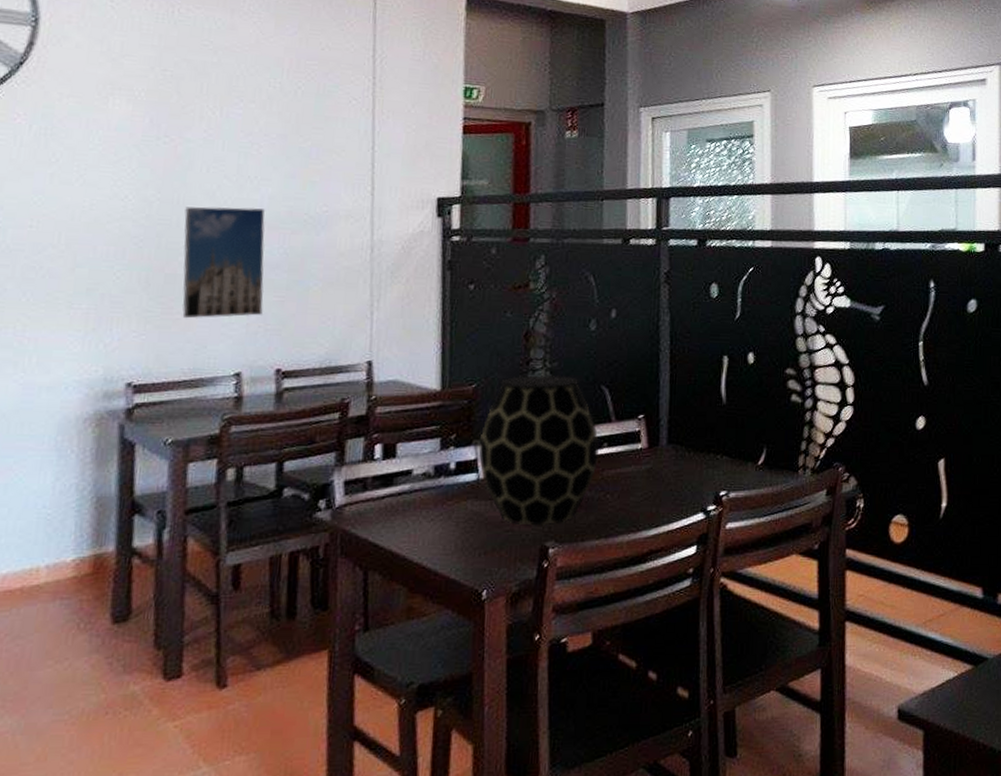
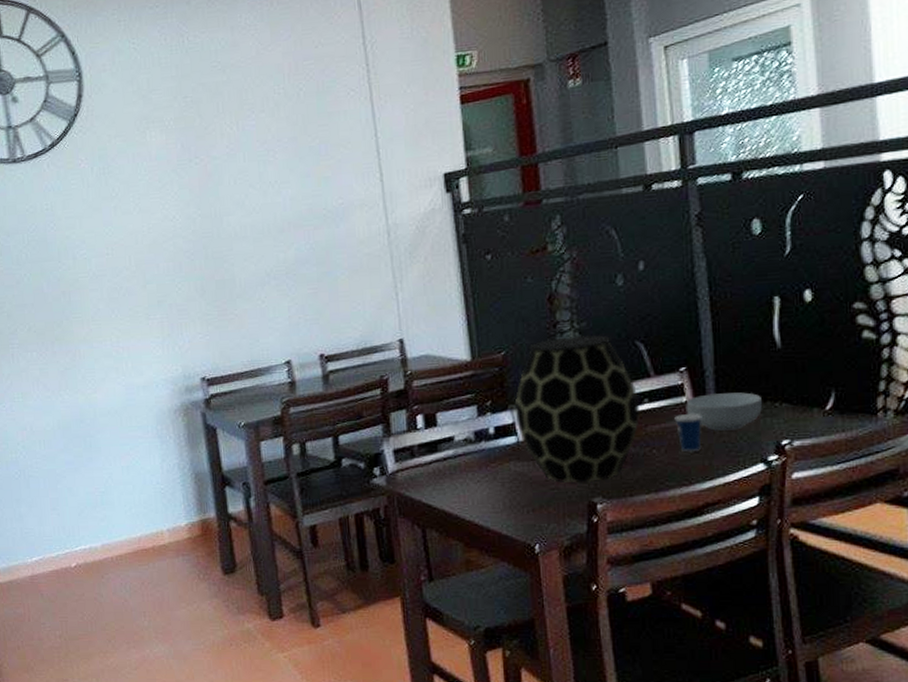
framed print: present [182,206,266,319] -> none [222,210,301,318]
cup: none [629,443,654,499] -> present [674,396,702,453]
cereal bowl: none [641,442,706,479] -> present [687,392,762,431]

